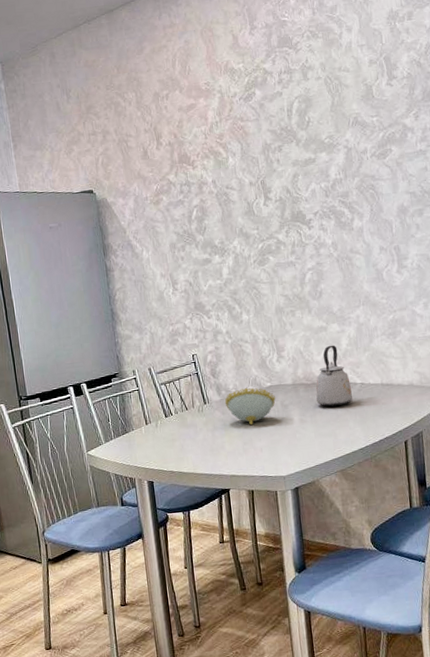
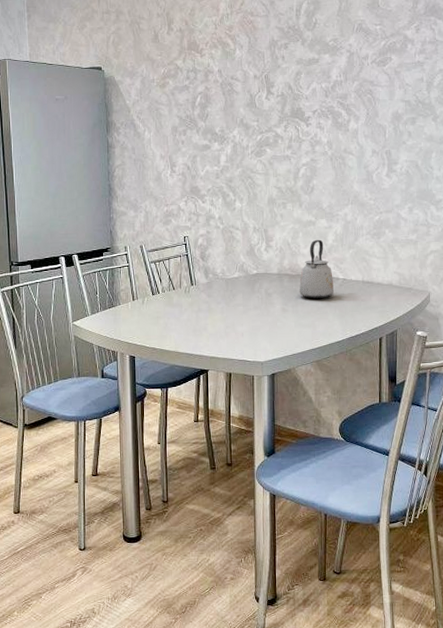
decorative bowl: present [224,387,276,425] -> none [211,273,260,309]

